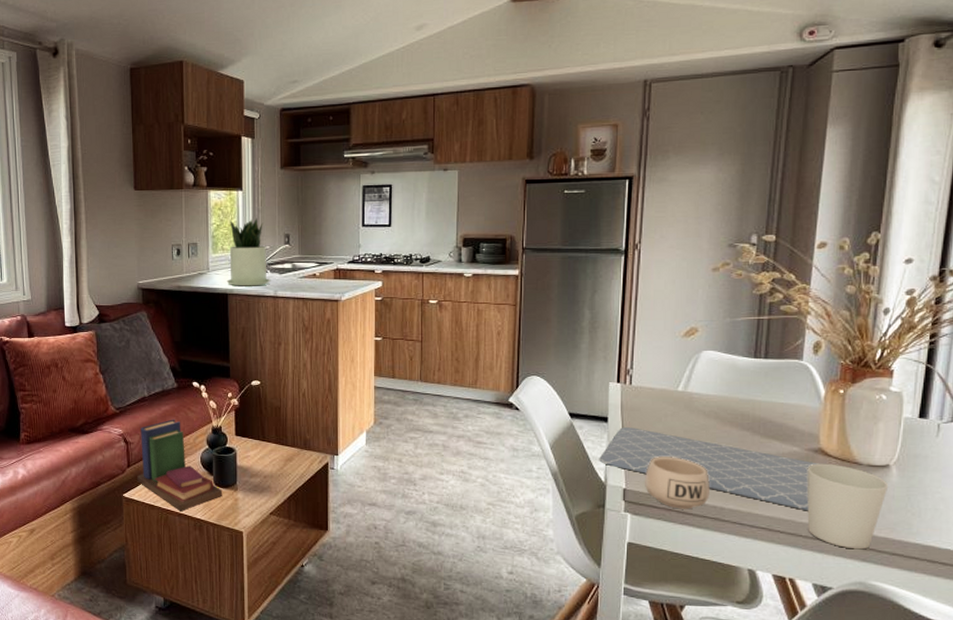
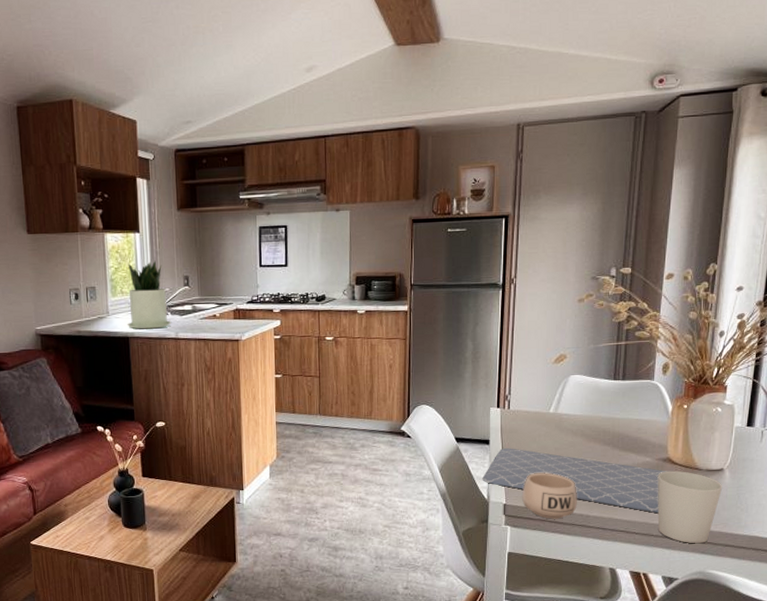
book: present [137,419,223,511] -> none [44,464,132,554]

